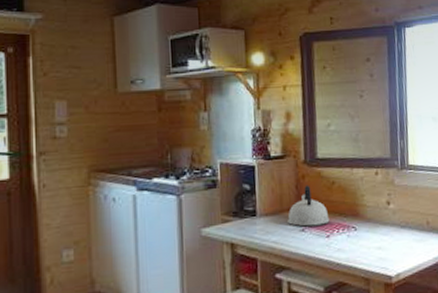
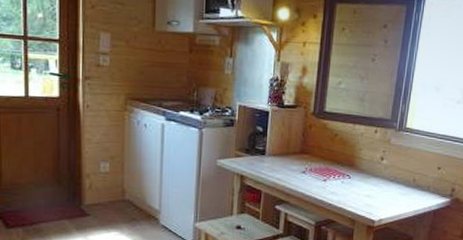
kettle: present [288,185,330,227] -> none [292,134,328,170]

